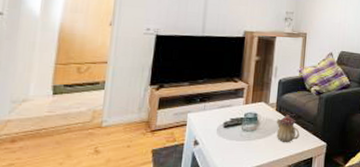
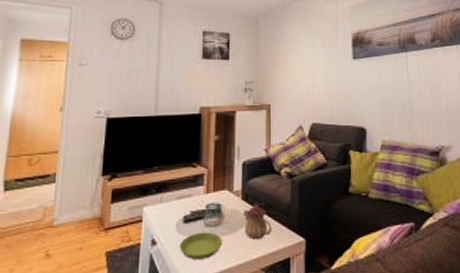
saucer: none [219,135,258,157] -> present [179,232,223,259]

